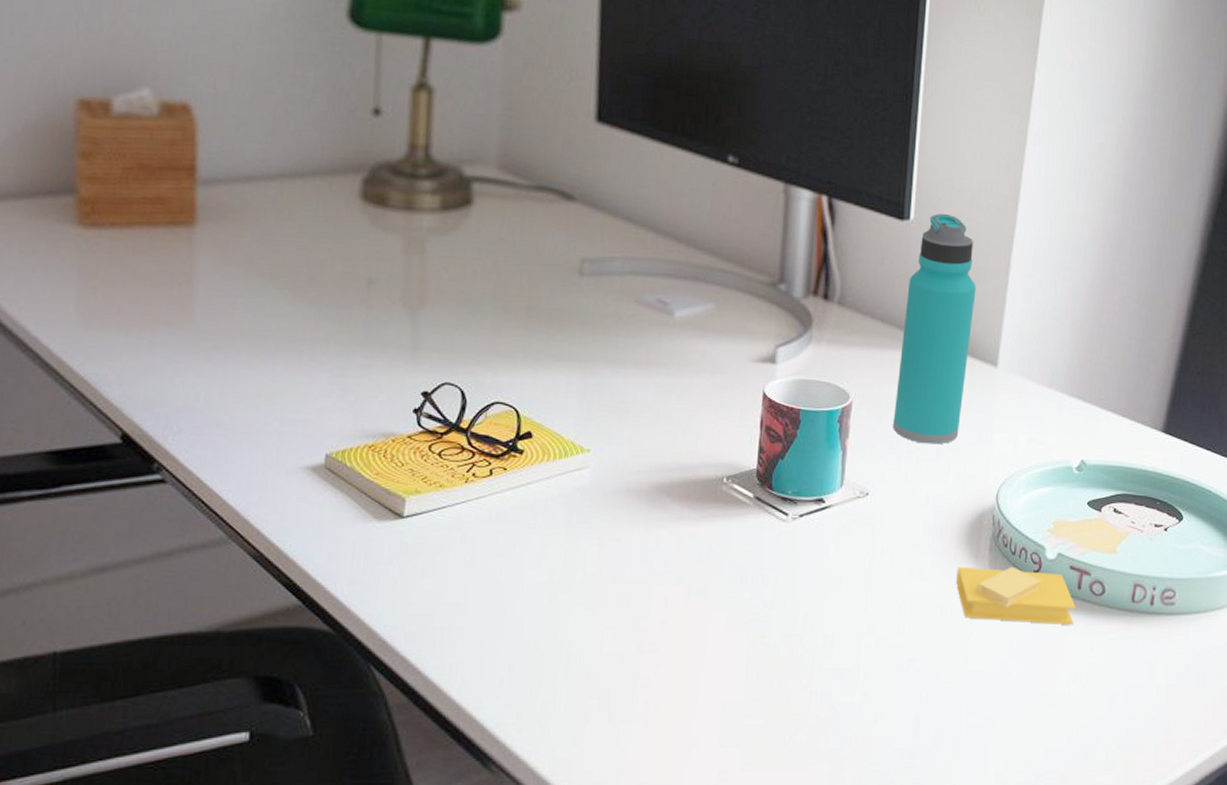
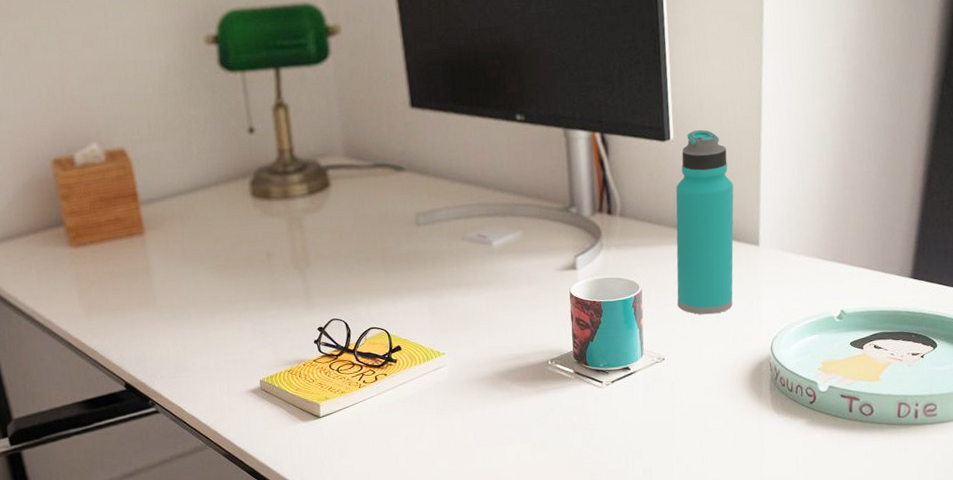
sticky notes: present [956,566,1076,625] -> none [745,400,849,444]

